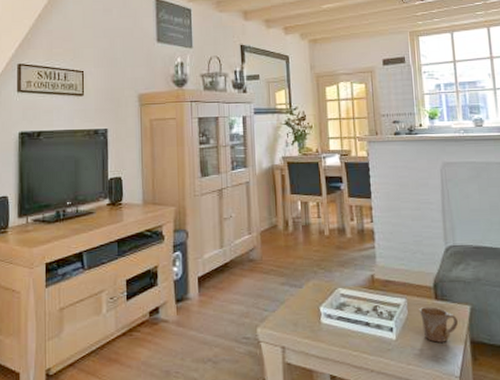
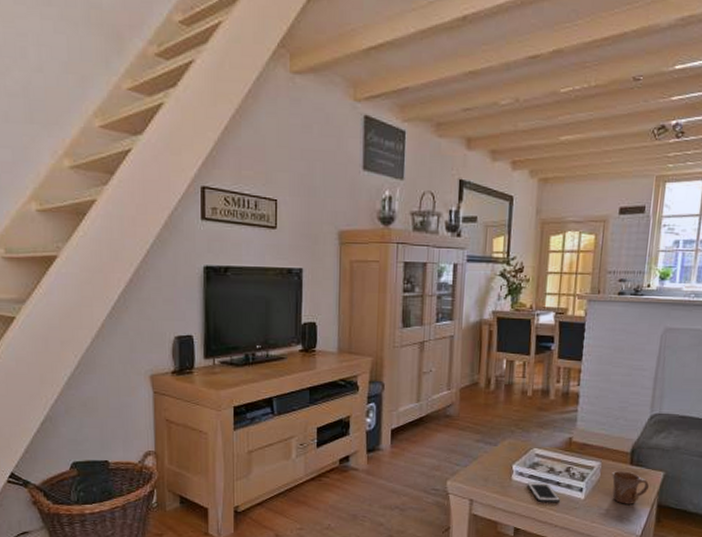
cell phone: none [336,323,373,345] -> present [527,482,561,502]

